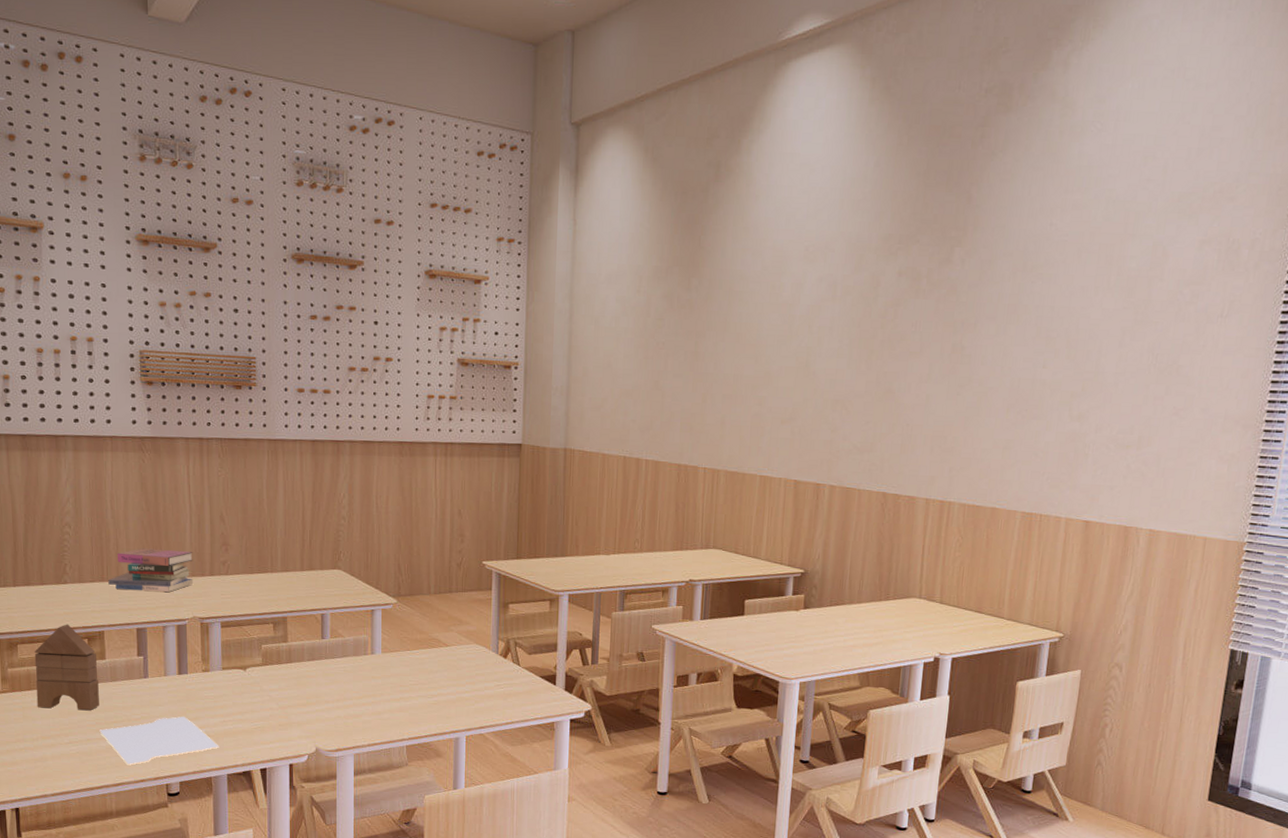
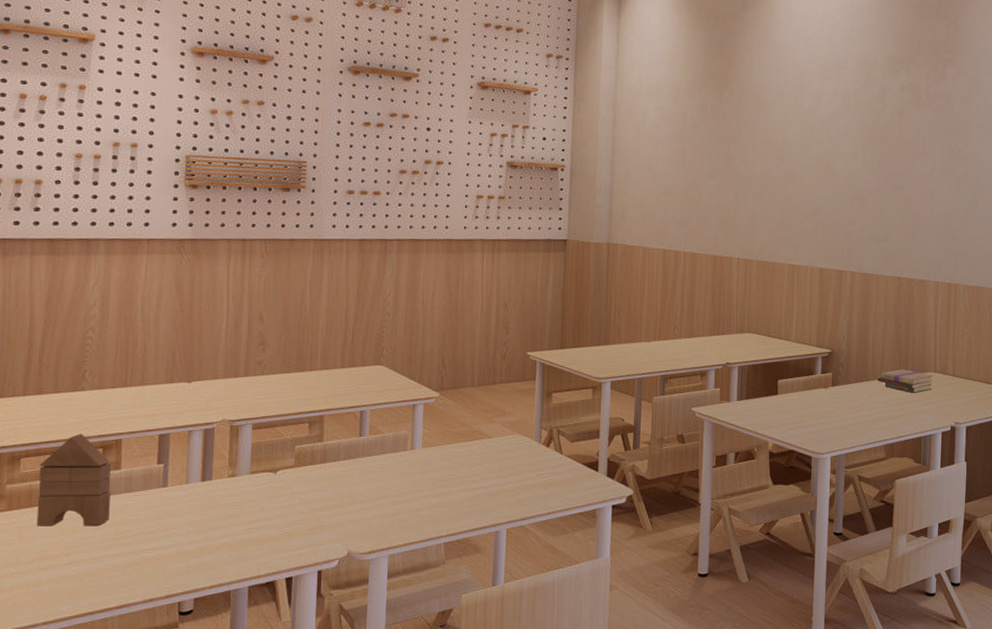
paper sheet: present [99,717,219,765] -> none [106,527,242,583]
books: present [108,548,194,593] -> none [131,351,227,396]
books: none [854,593,917,620] -> present [877,369,933,393]

